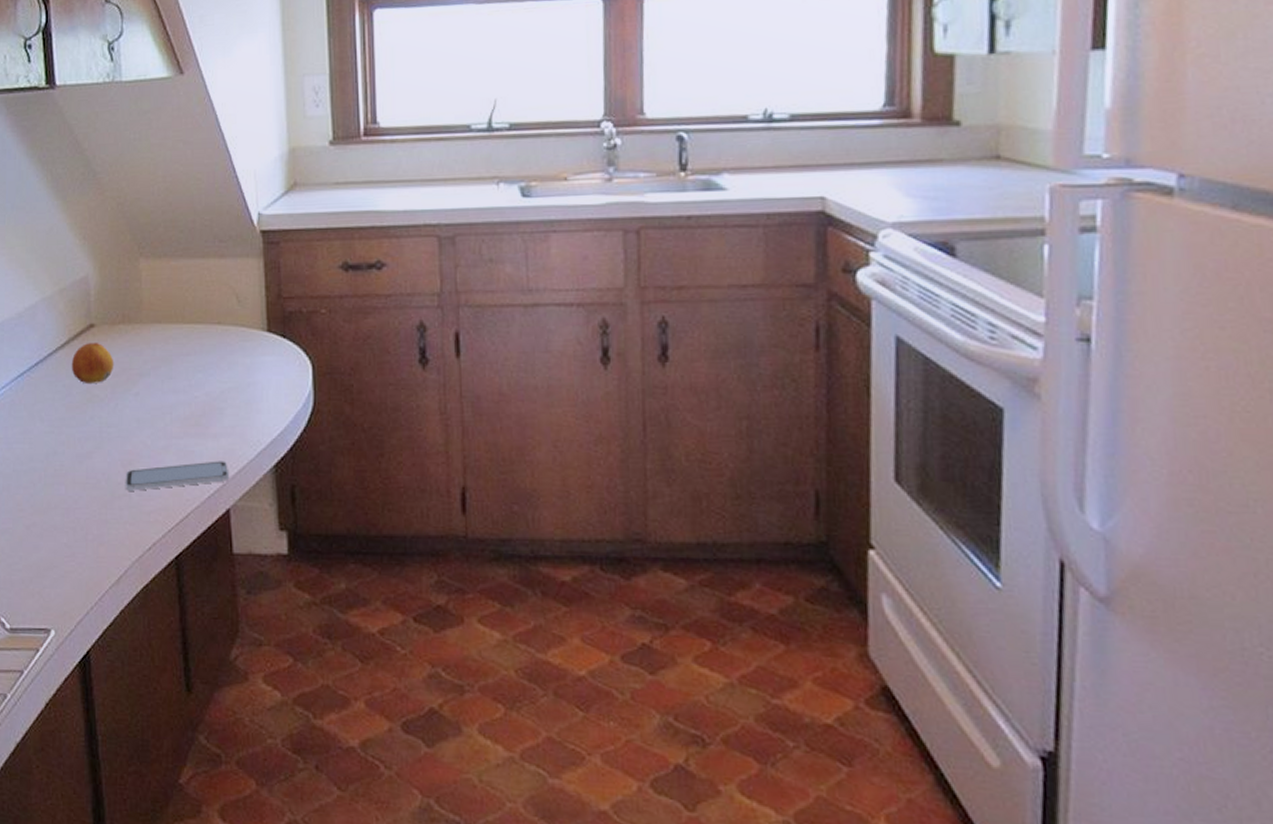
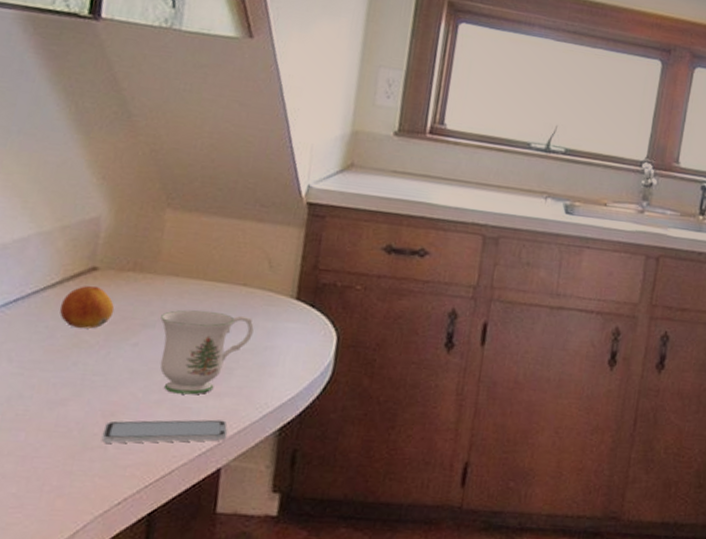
mug: none [153,353,235,438] -> present [160,310,254,395]

